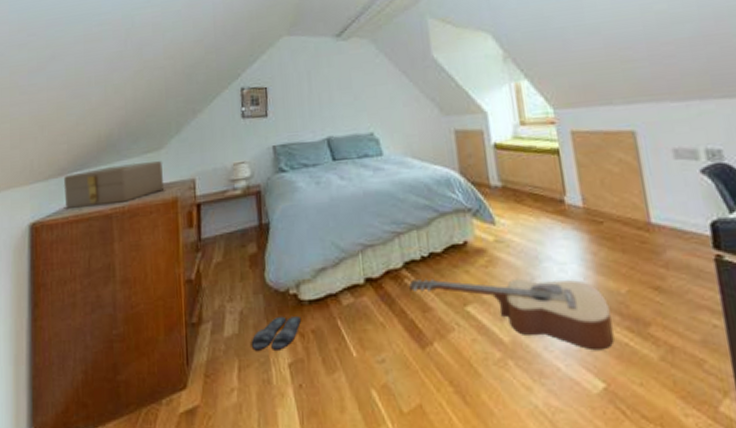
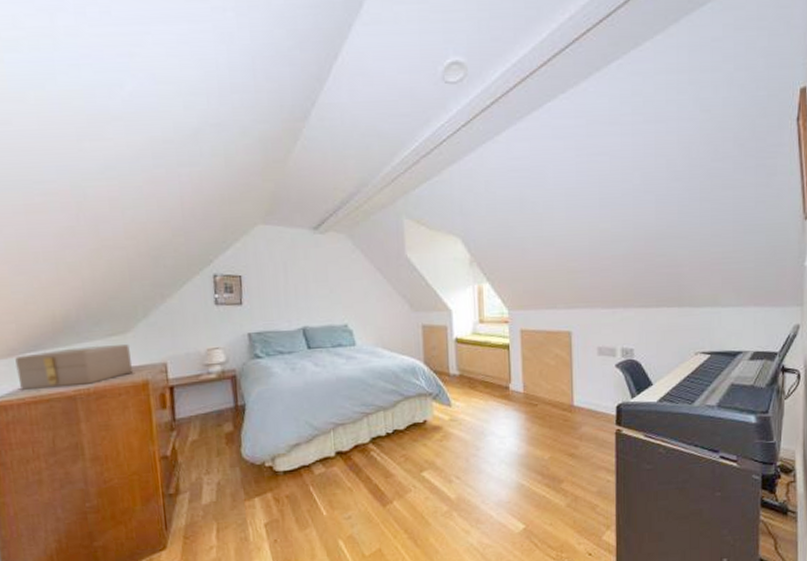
slippers: present [252,316,301,351] -> none [229,485,276,515]
acoustic guitar: present [409,278,614,351] -> none [375,449,535,502]

